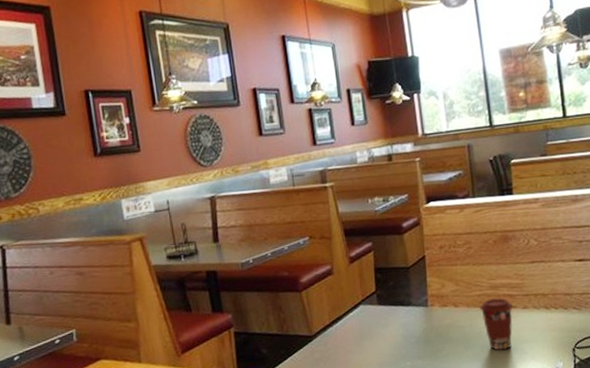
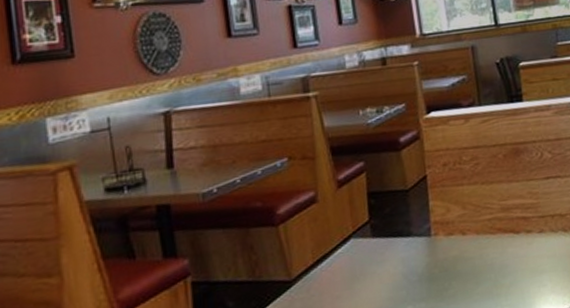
coffee cup: present [480,297,514,350] -> none [490,221,529,284]

